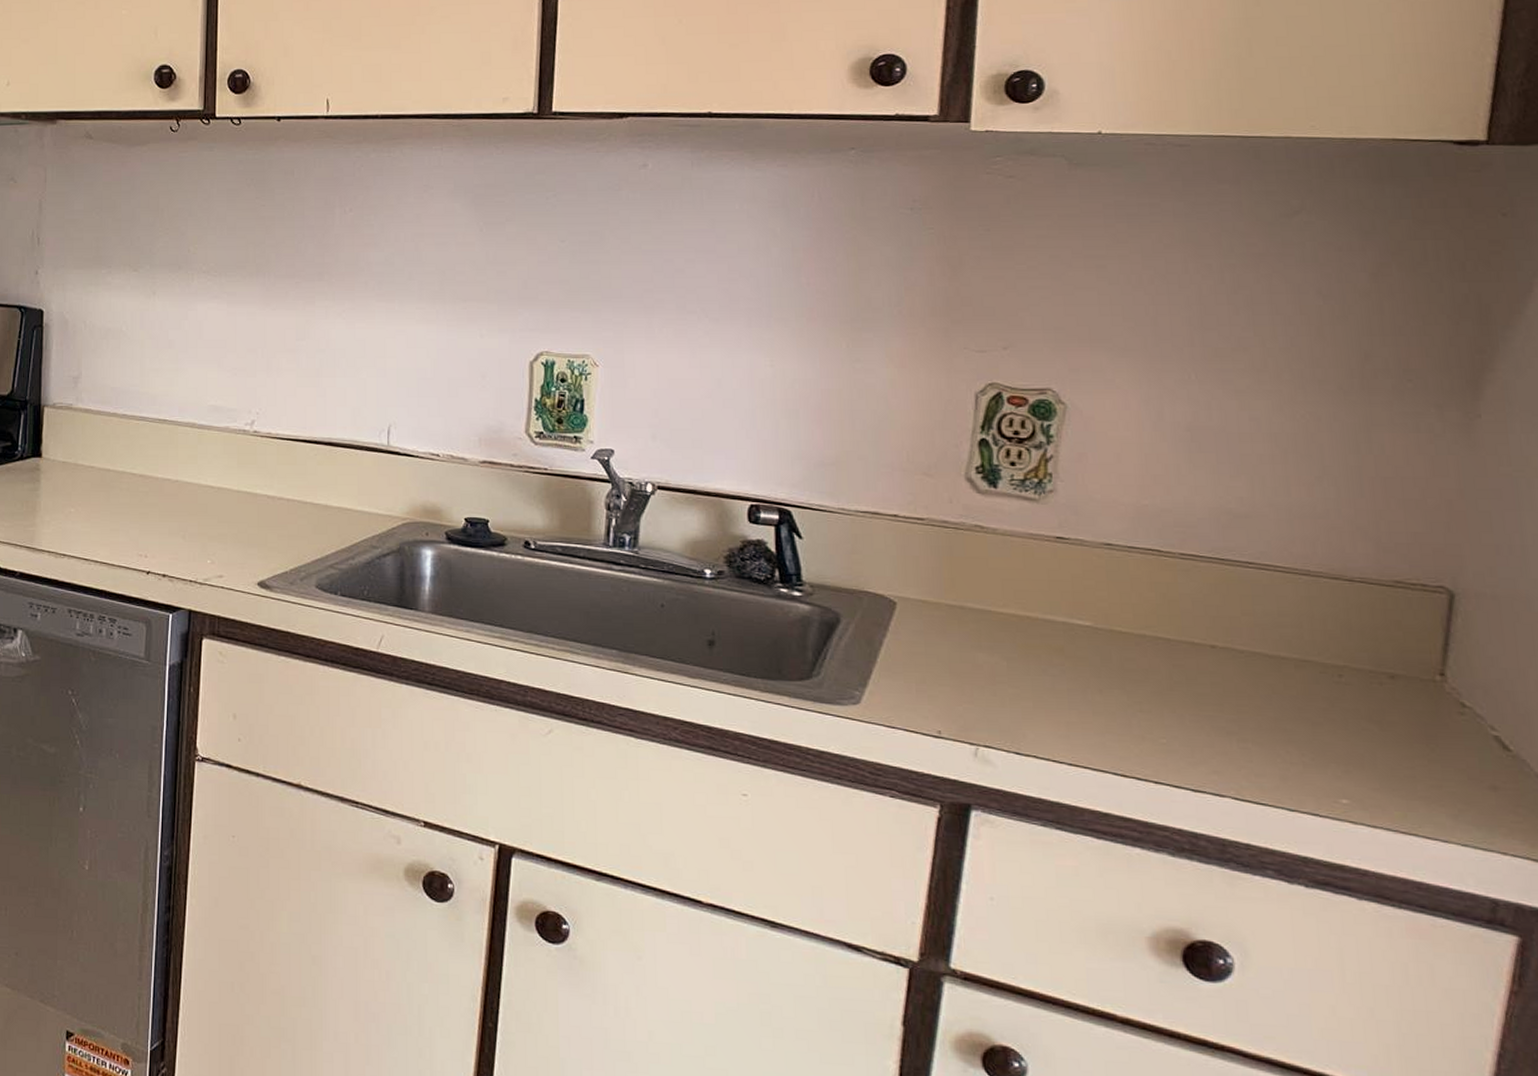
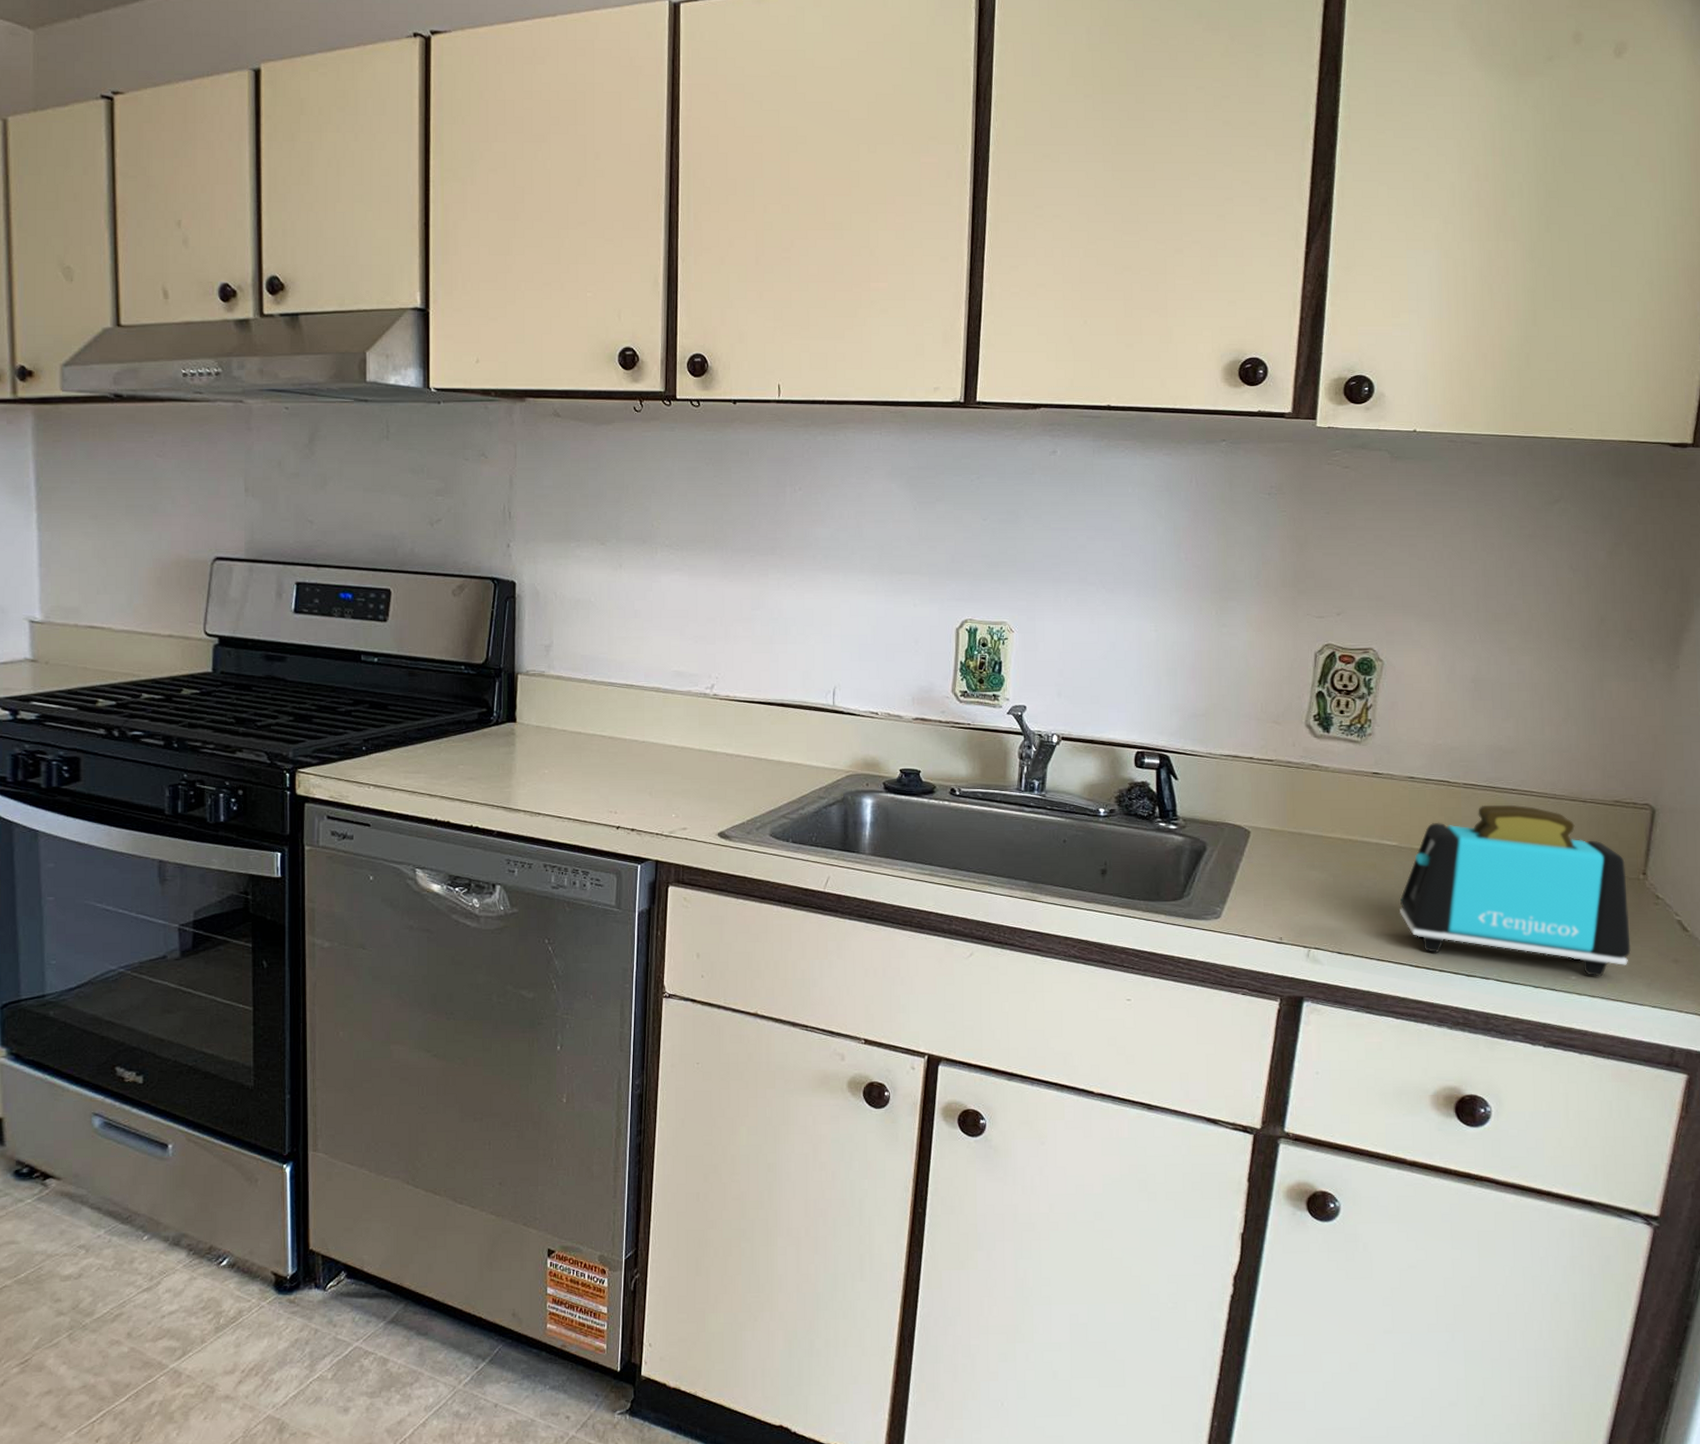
toaster: none [1097,580,1427,803] -> present [1400,804,1631,977]

